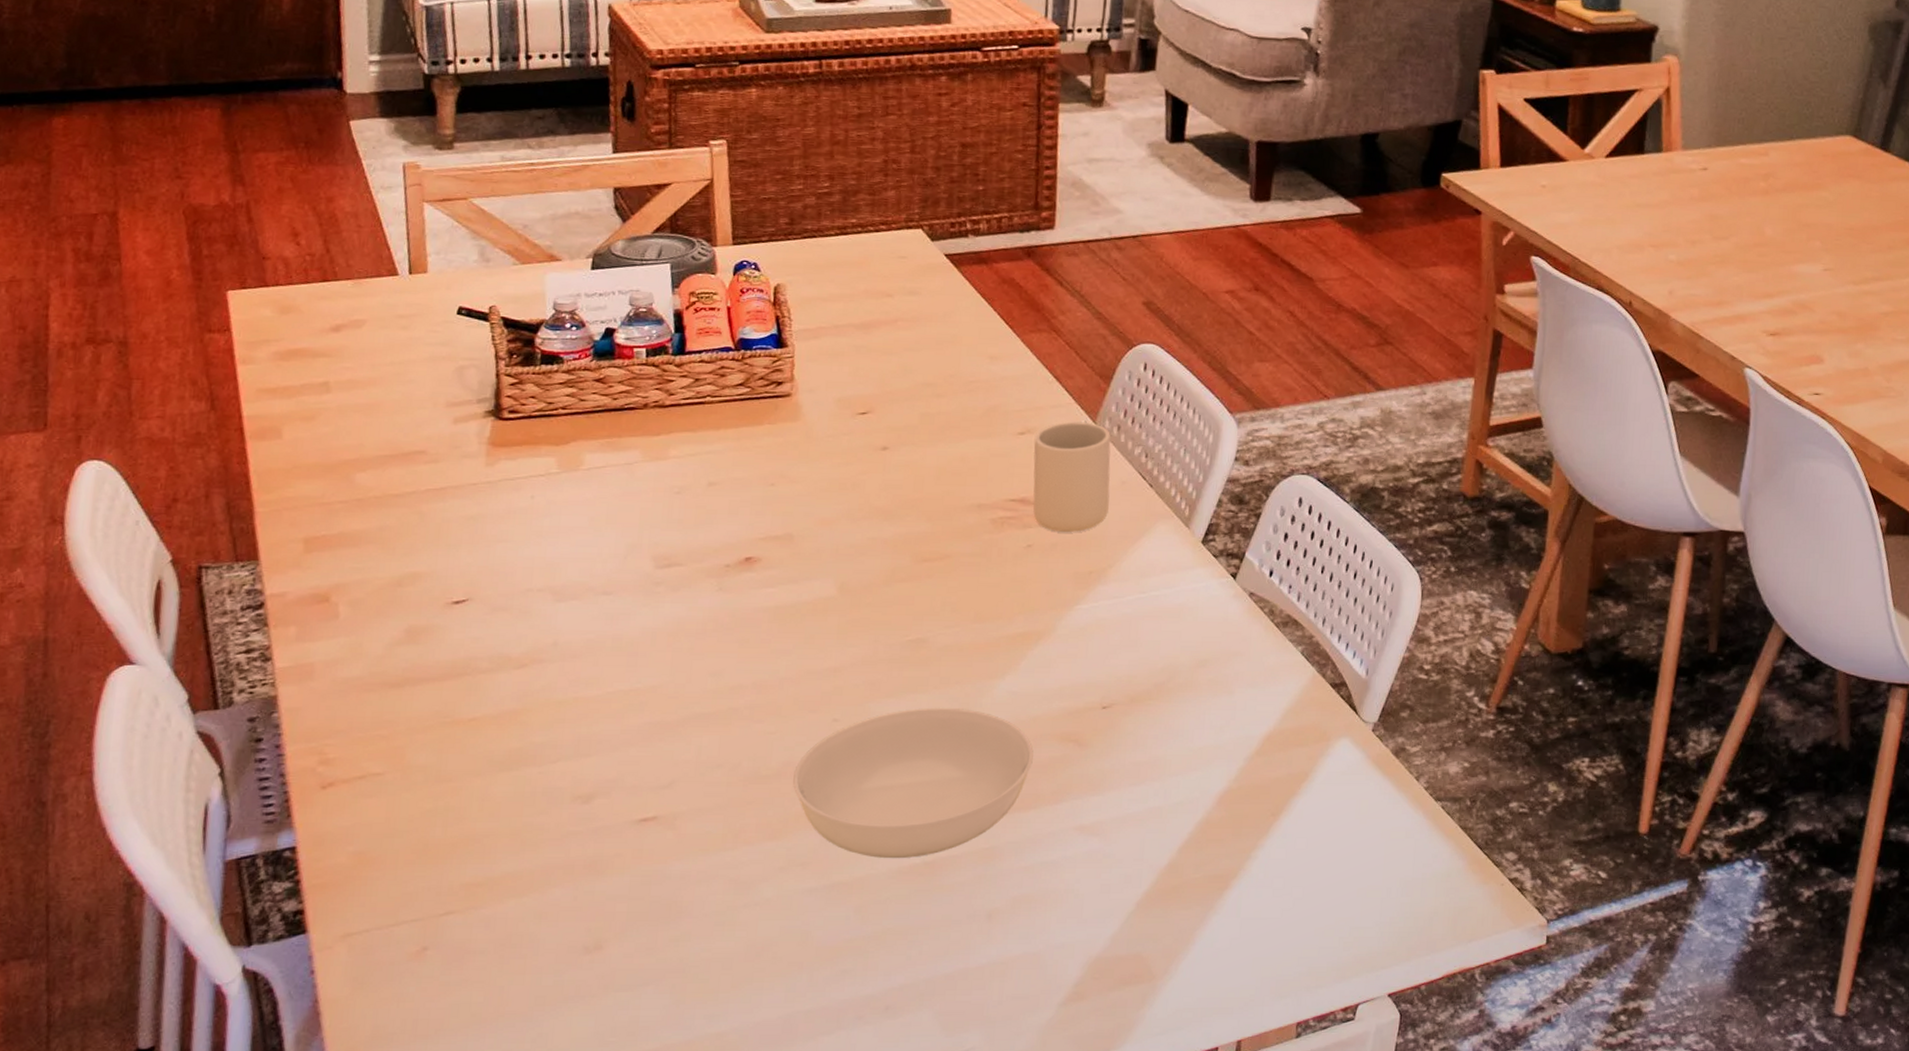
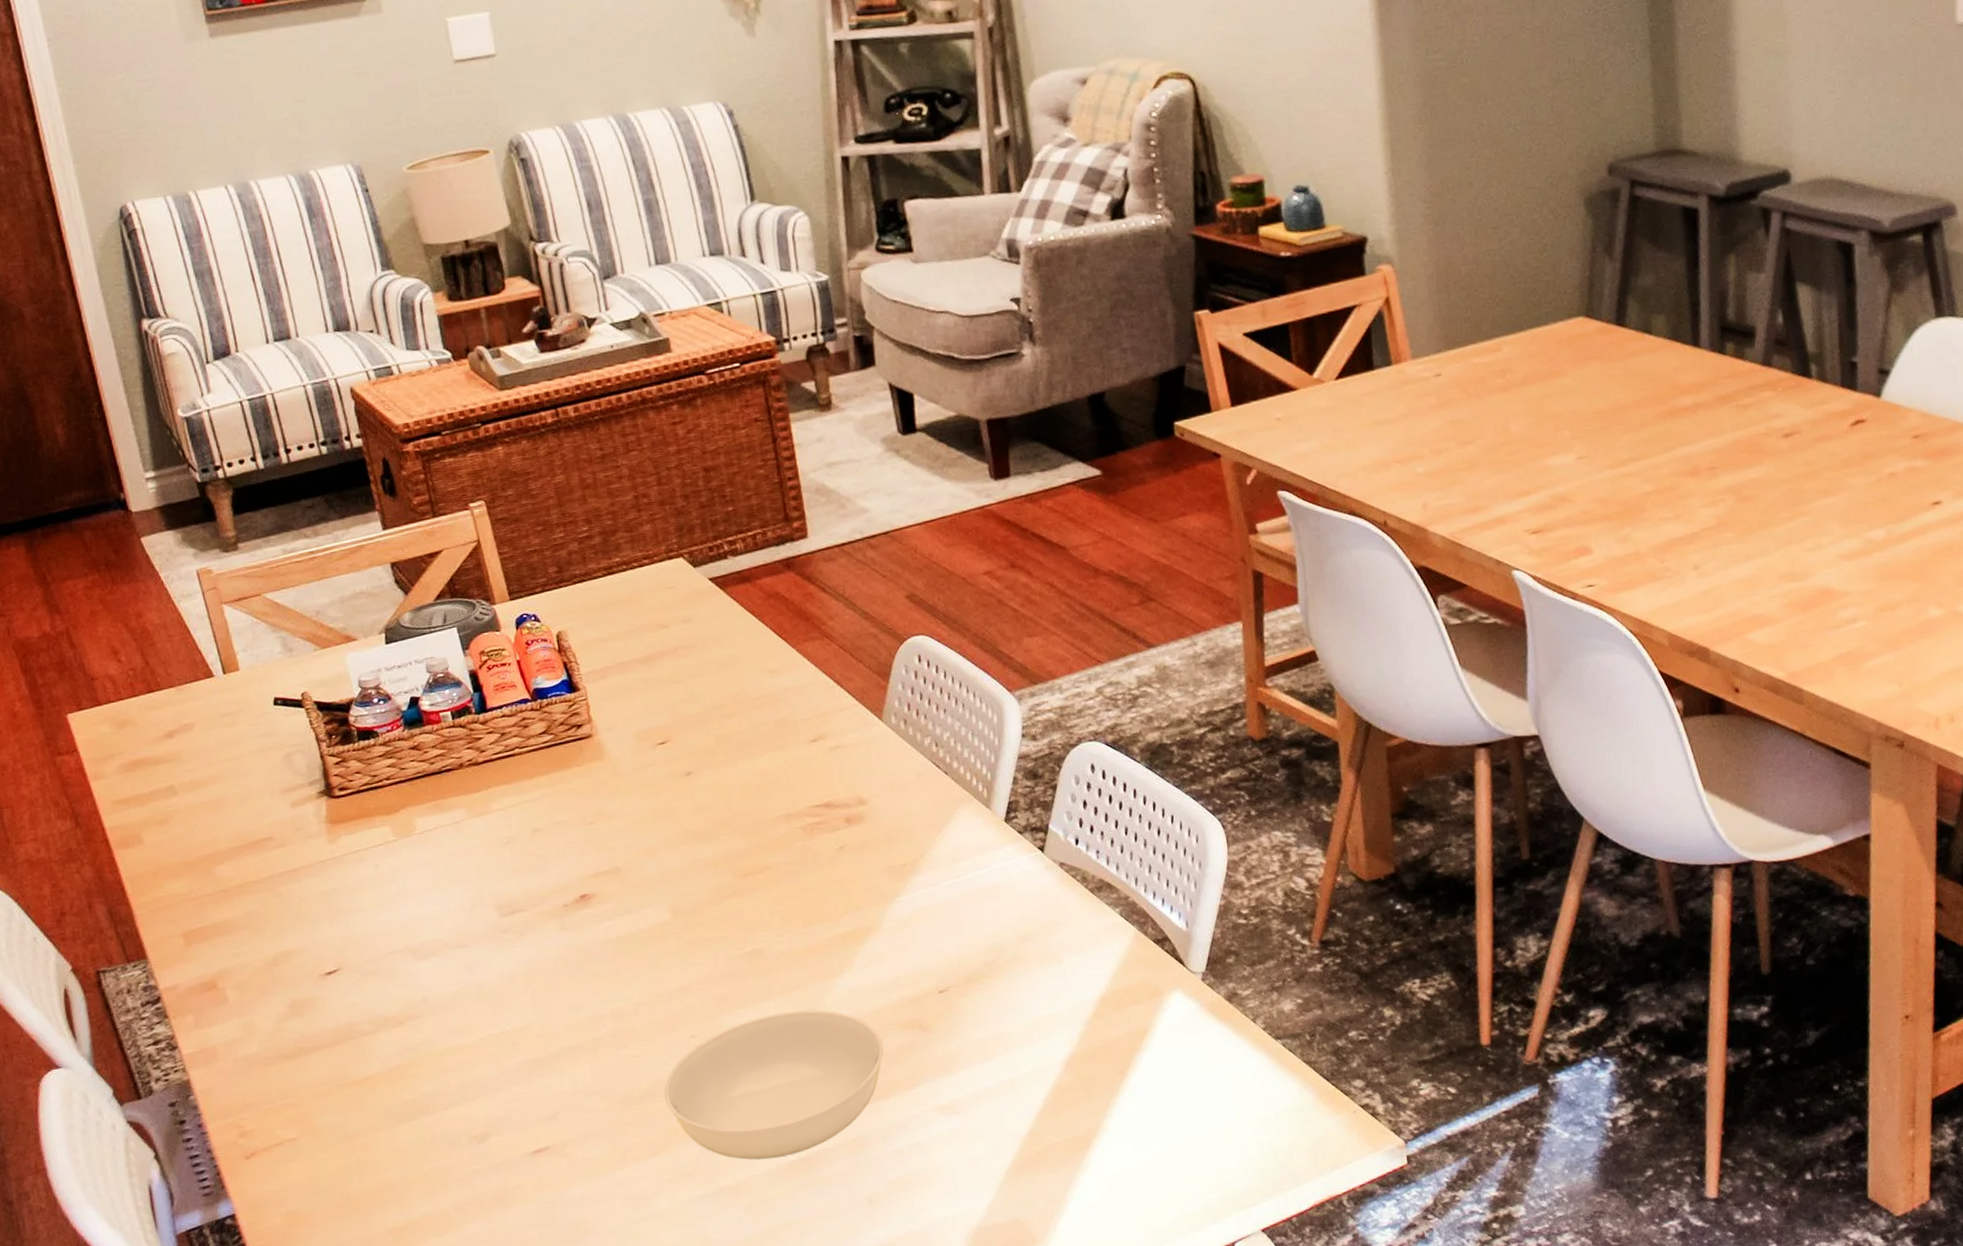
cup: present [1033,421,1111,533] -> none [826,720,910,830]

